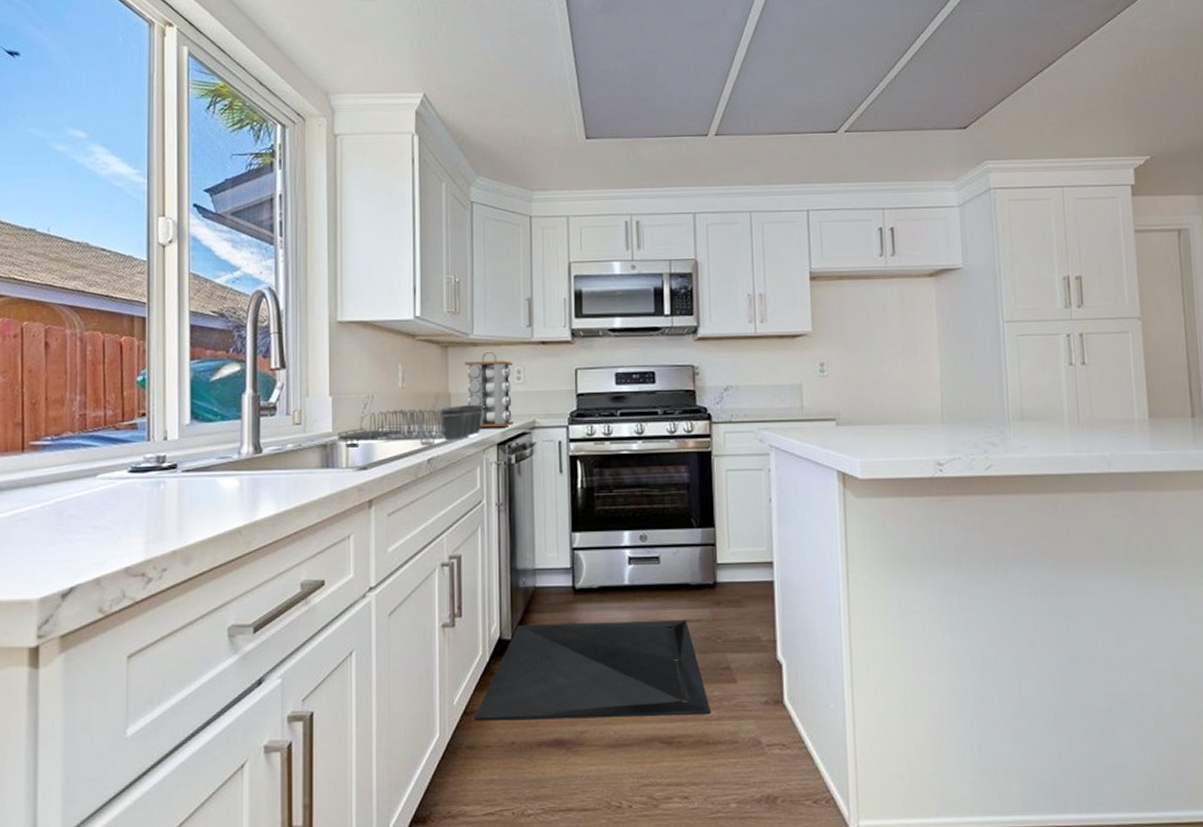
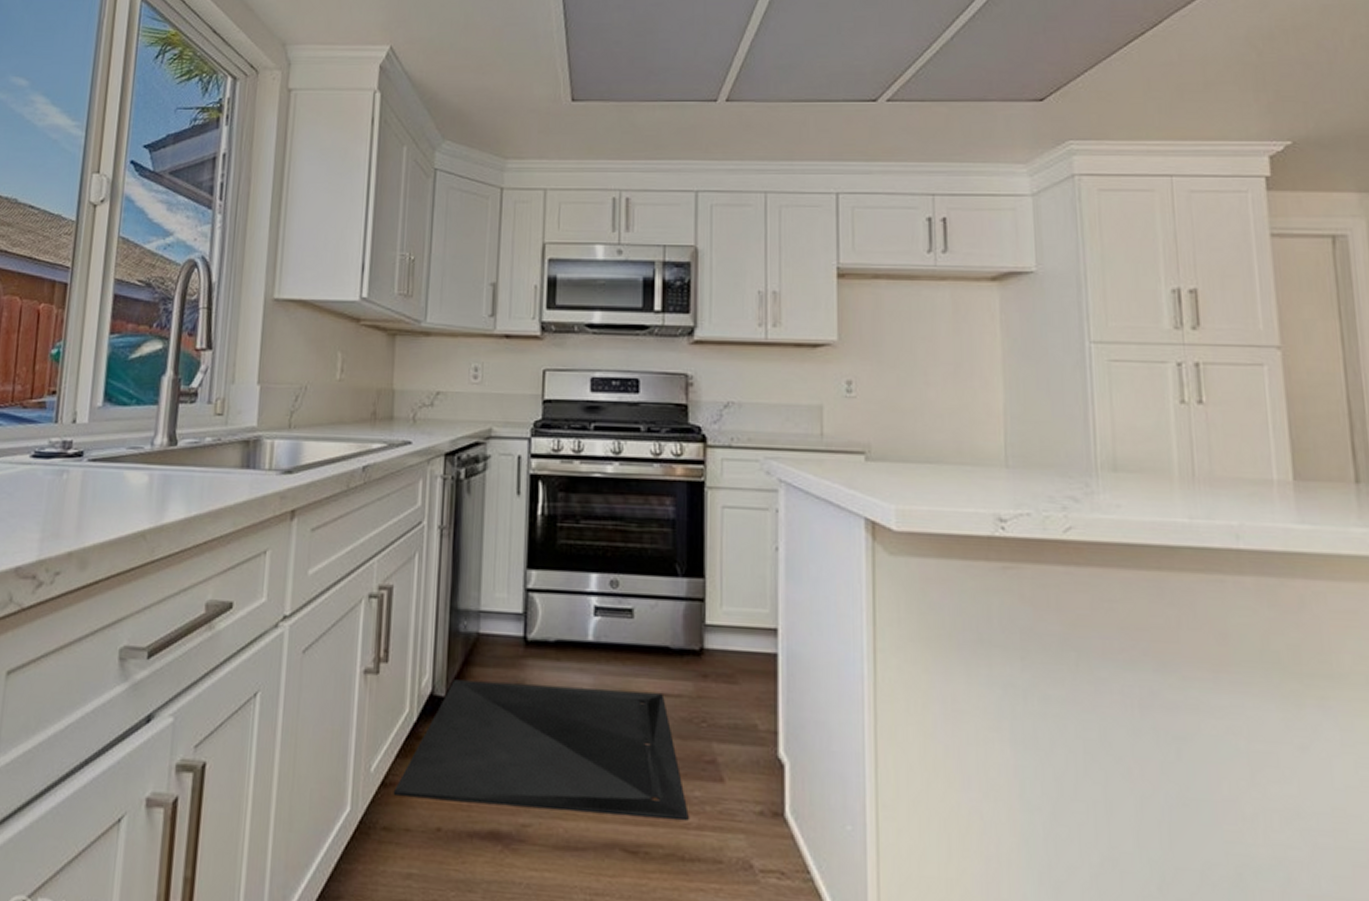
dish rack: present [336,404,485,446] -> none [261,404,434,450]
spice rack: present [465,351,513,428] -> none [414,342,470,435]

